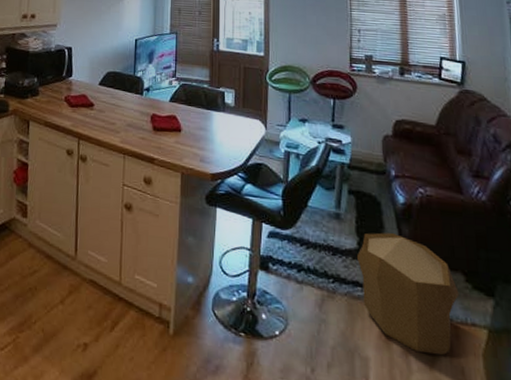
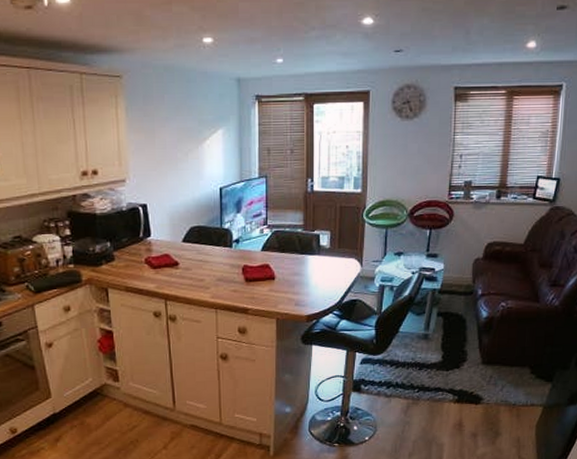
pouf: present [356,232,459,356] -> none [440,343,524,433]

